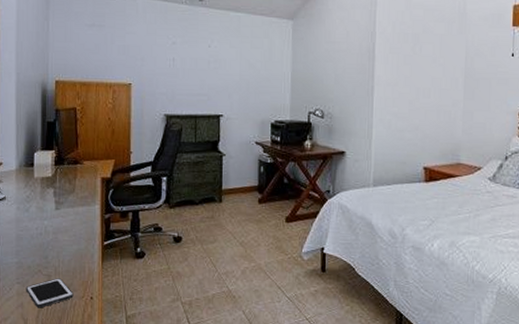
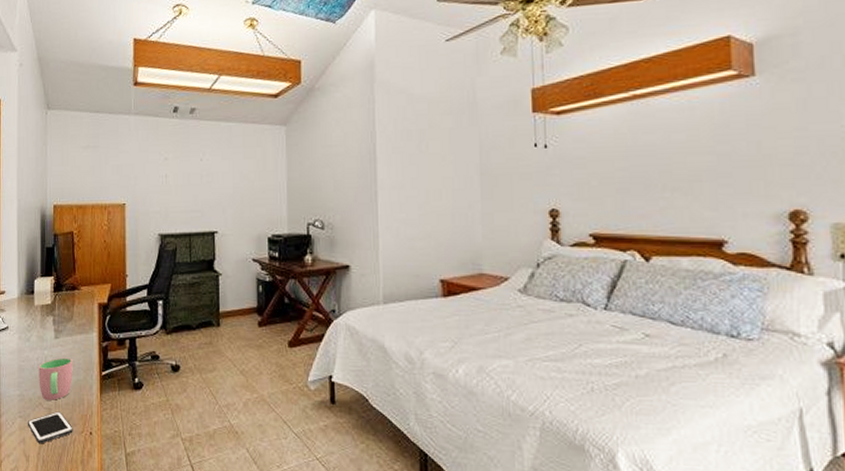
cup: none [38,228,74,268] -> present [39,357,73,400]

